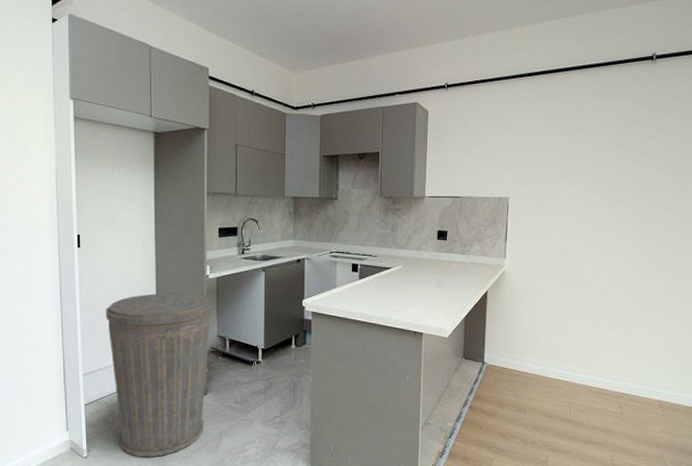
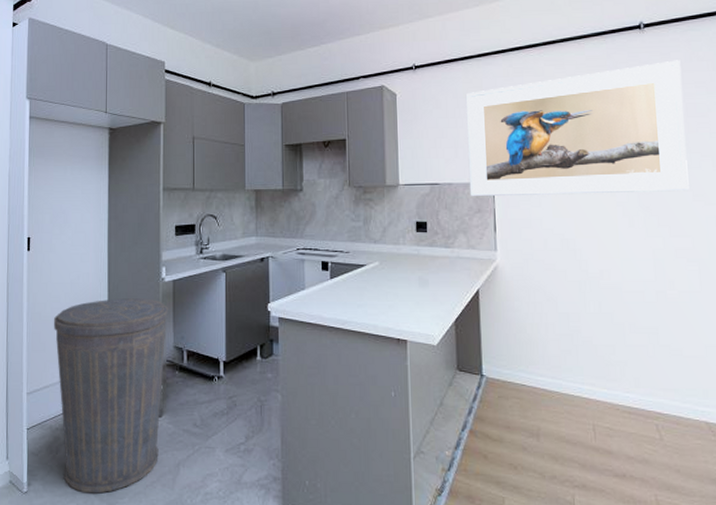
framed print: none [487,91,683,211] -> present [465,60,689,197]

